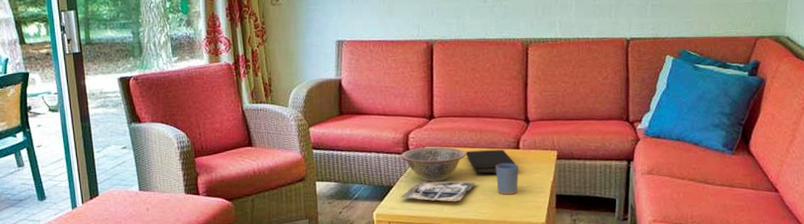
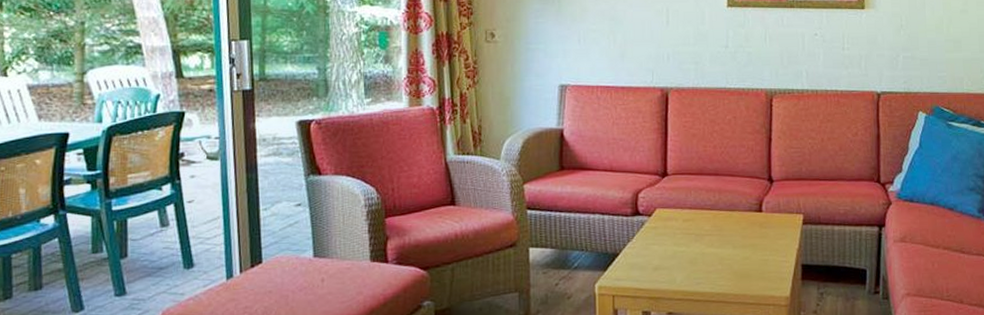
decorative bowl: present [400,146,466,182] -> none [628,208,703,249]
magazine: present [400,180,477,202] -> none [627,247,714,272]
smartphone: present [466,149,516,174] -> none [702,212,758,240]
mug: present [496,162,519,195] -> none [735,227,761,264]

